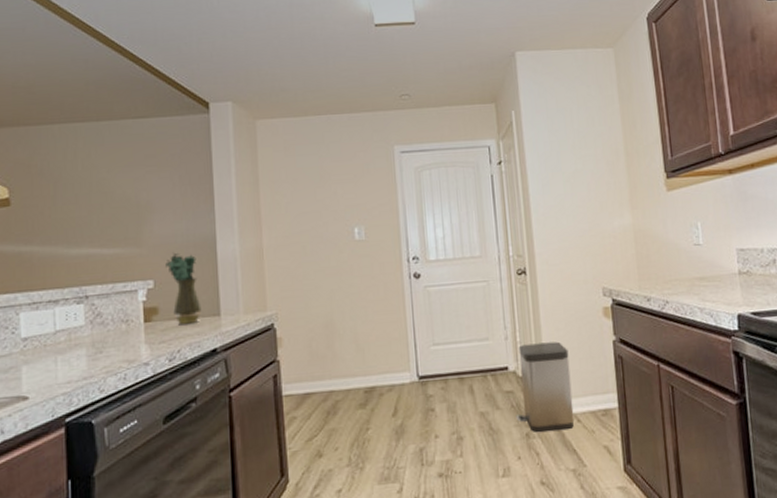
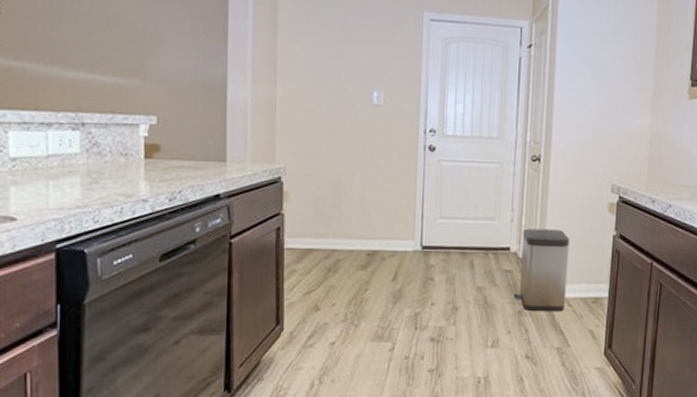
vase: present [165,252,202,324] -> none [171,90,207,166]

